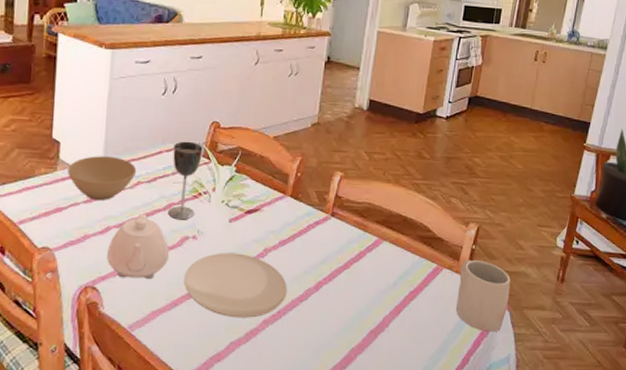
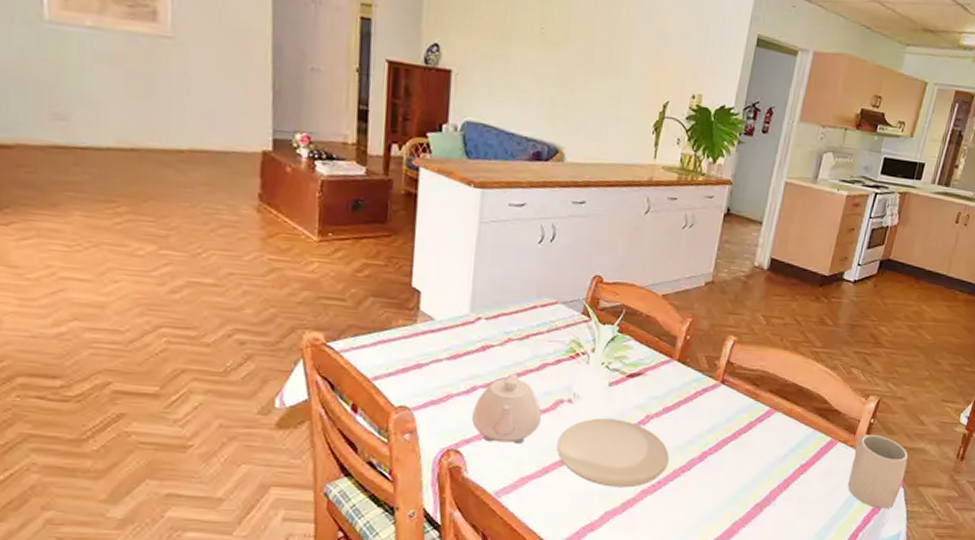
bowl: present [67,156,137,200] -> none [429,308,508,358]
wine glass: present [168,141,203,220] -> none [541,295,583,382]

